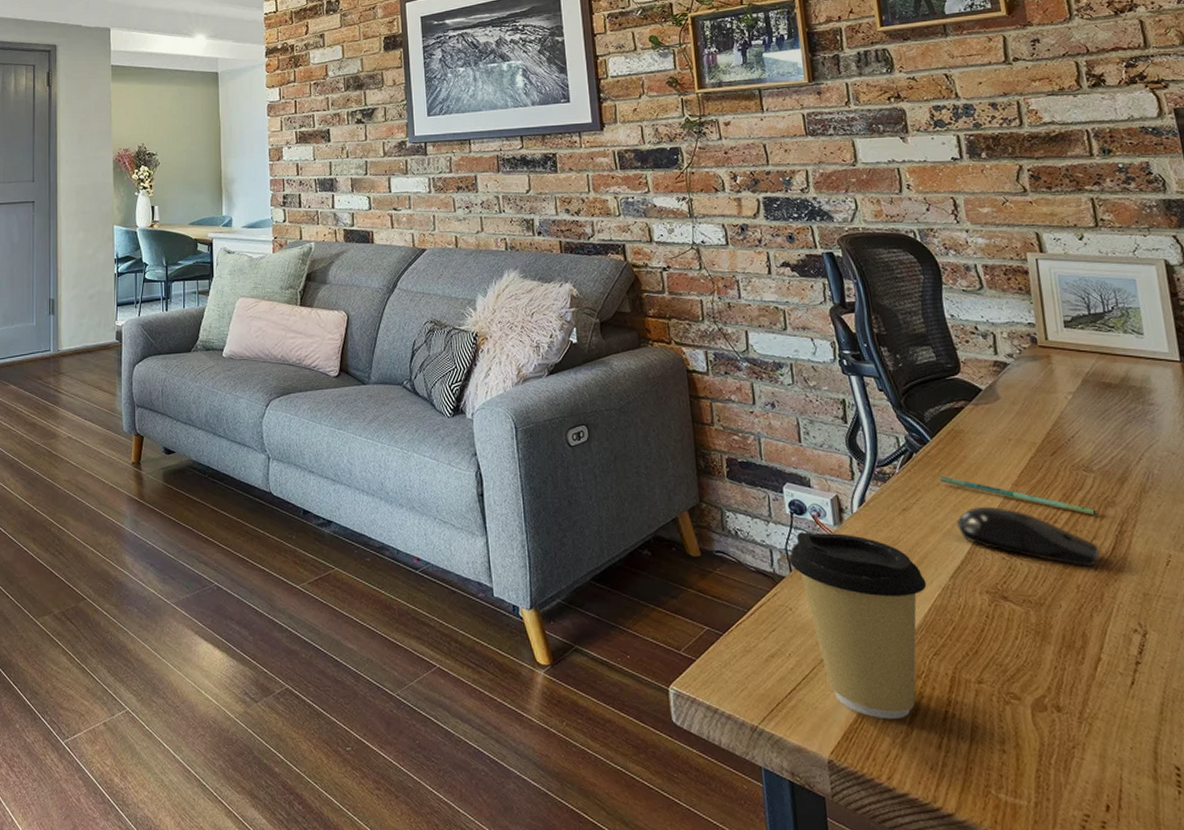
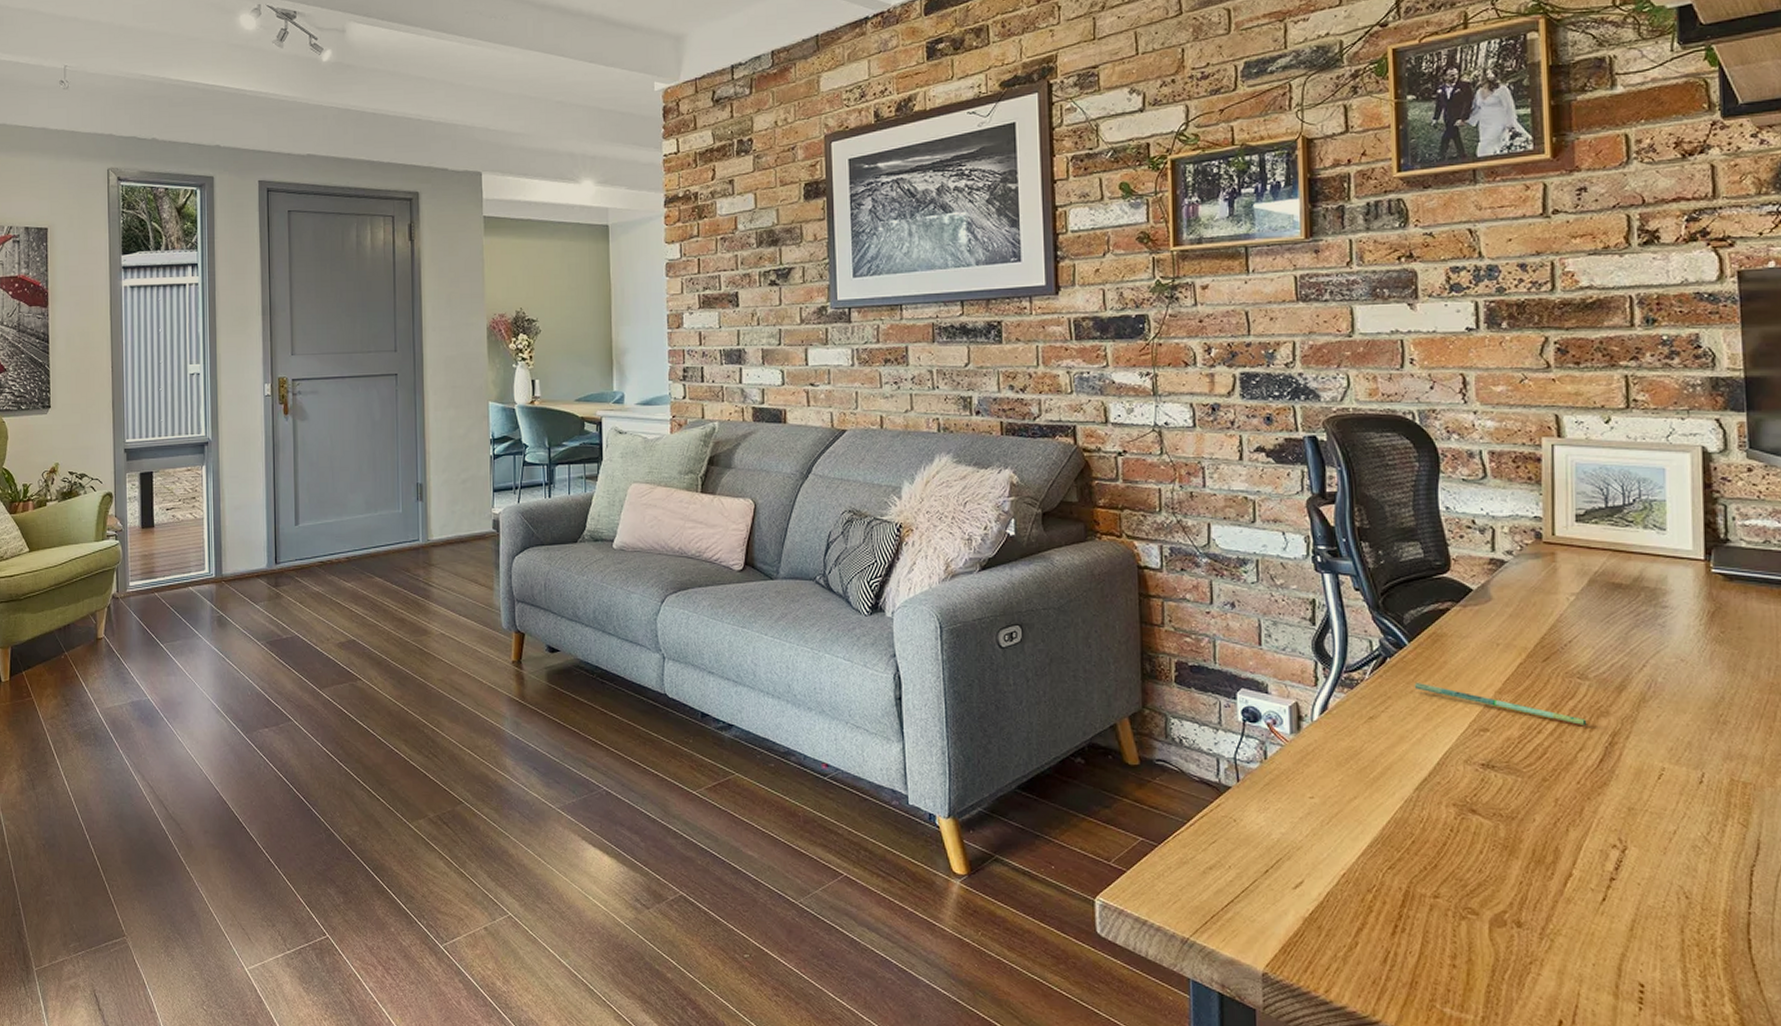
coffee cup: present [788,532,927,720] -> none [1237,740,1388,934]
computer mouse: present [956,506,1099,566] -> none [1428,715,1584,779]

